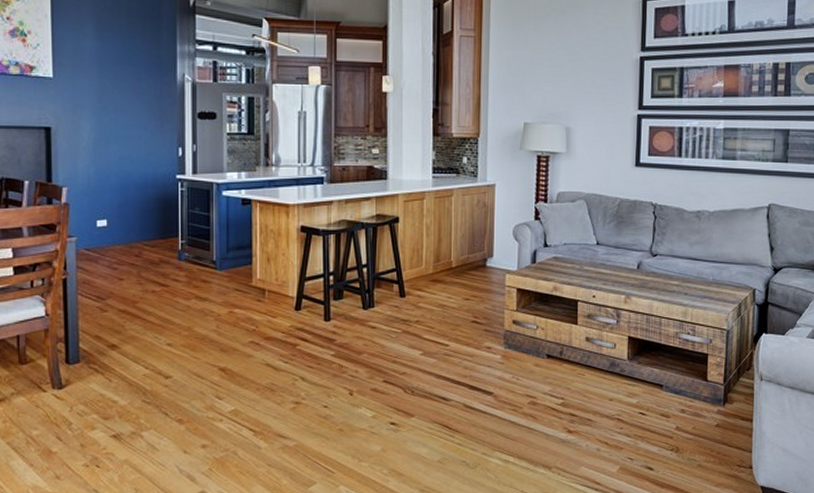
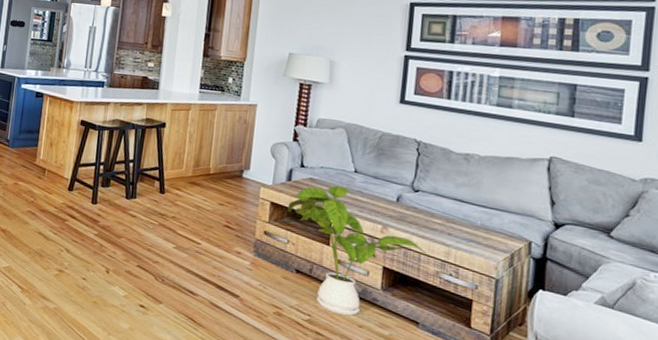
house plant: none [534,261,667,392] -> present [288,185,427,316]

